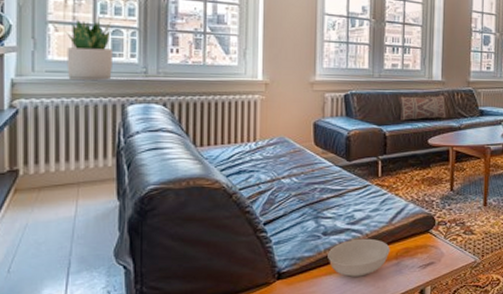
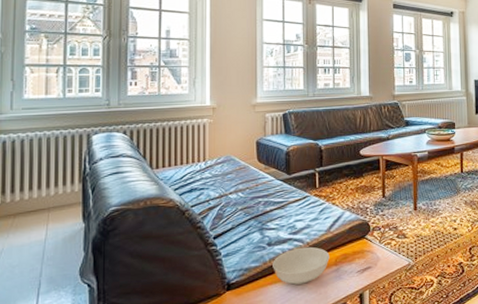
planter: present [65,18,112,81] -> none [39,59,80,116]
pillow: present [398,94,448,121] -> none [331,108,377,134]

